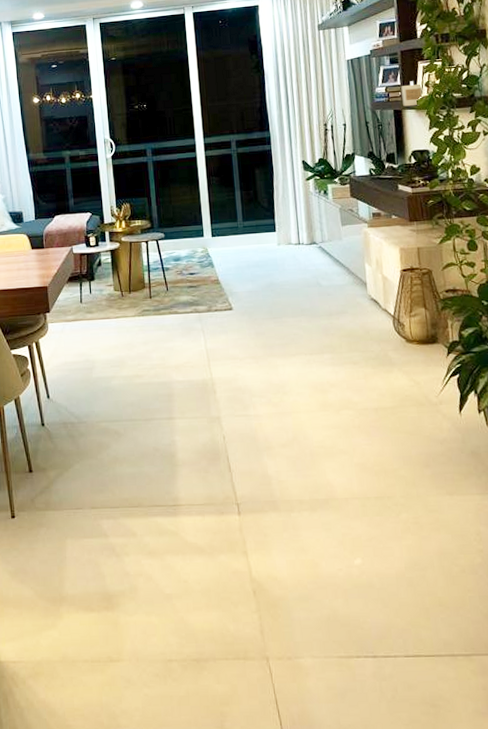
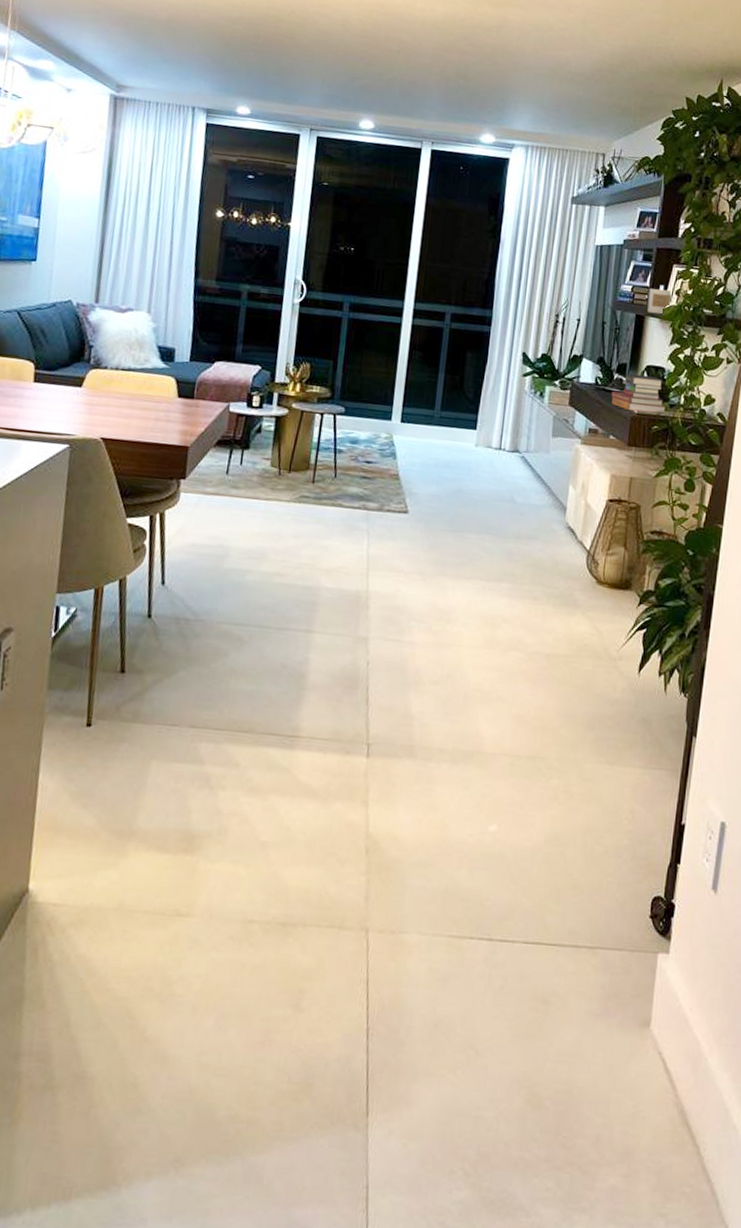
books: none [386,159,437,192] -> present [611,373,666,414]

